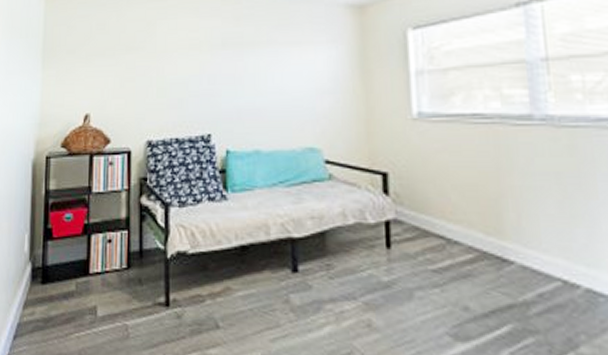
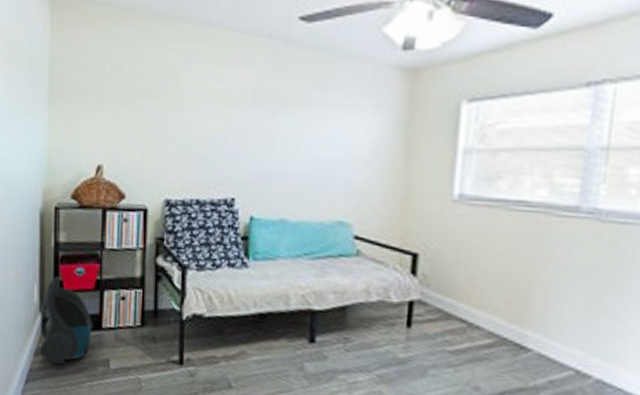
vacuum cleaner: none [29,224,81,317] -> present [40,276,93,365]

